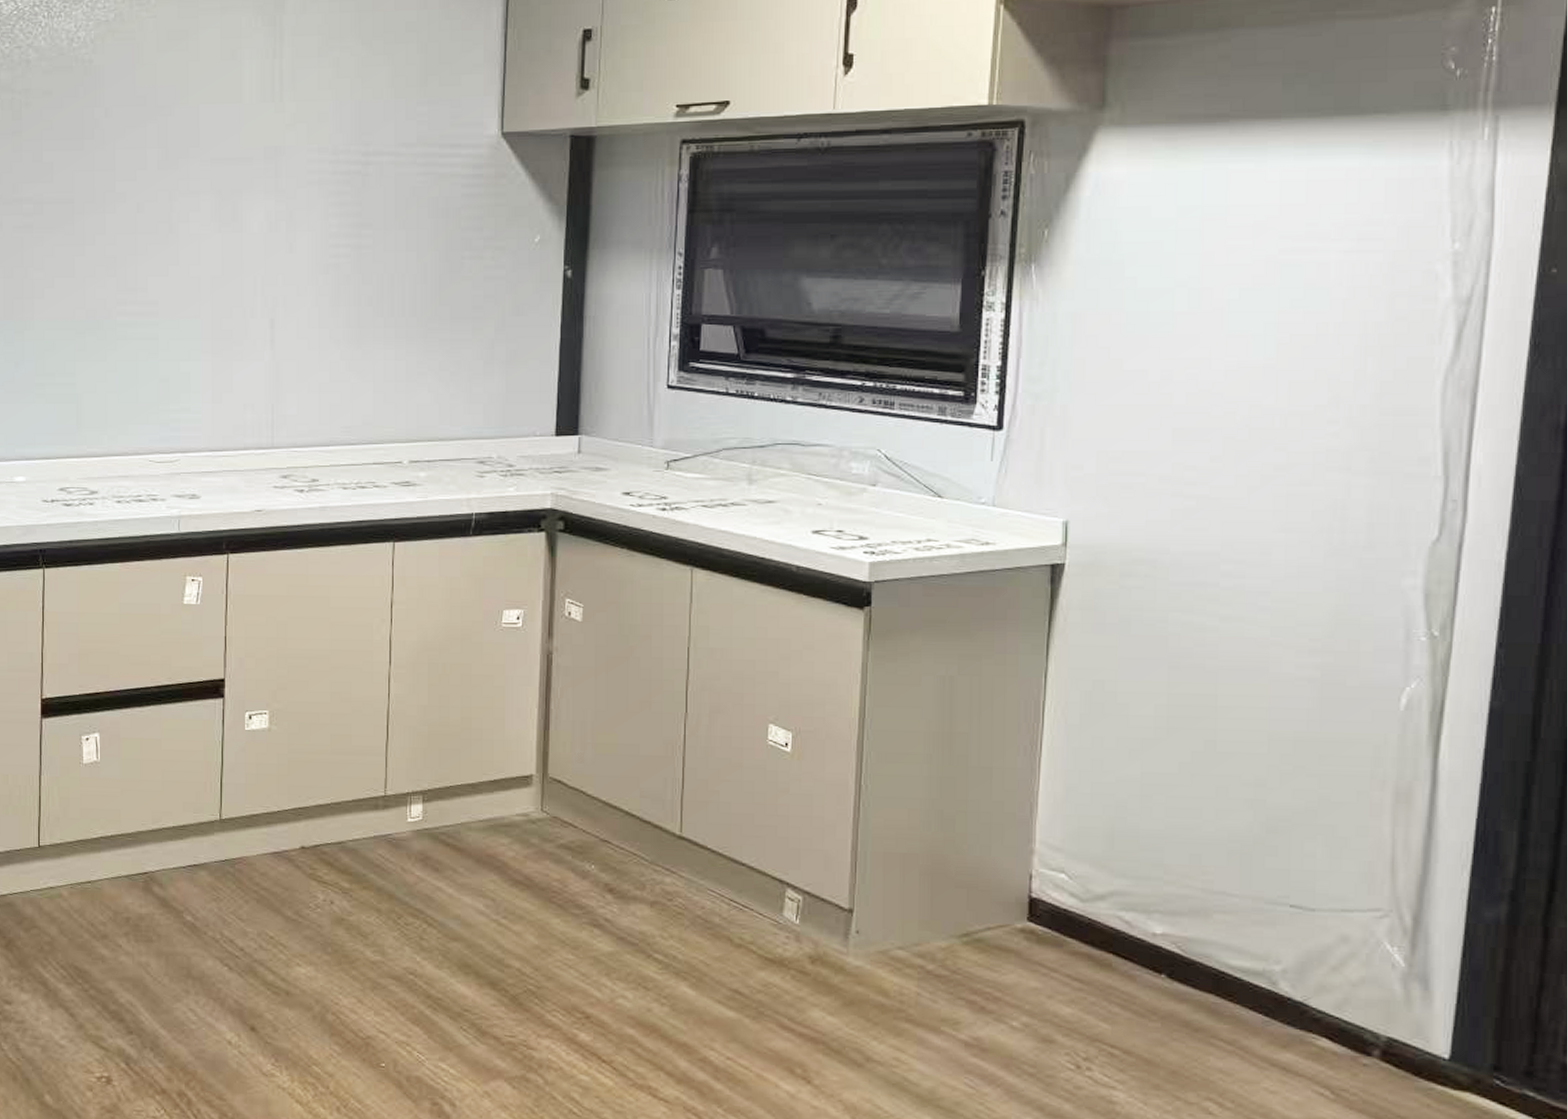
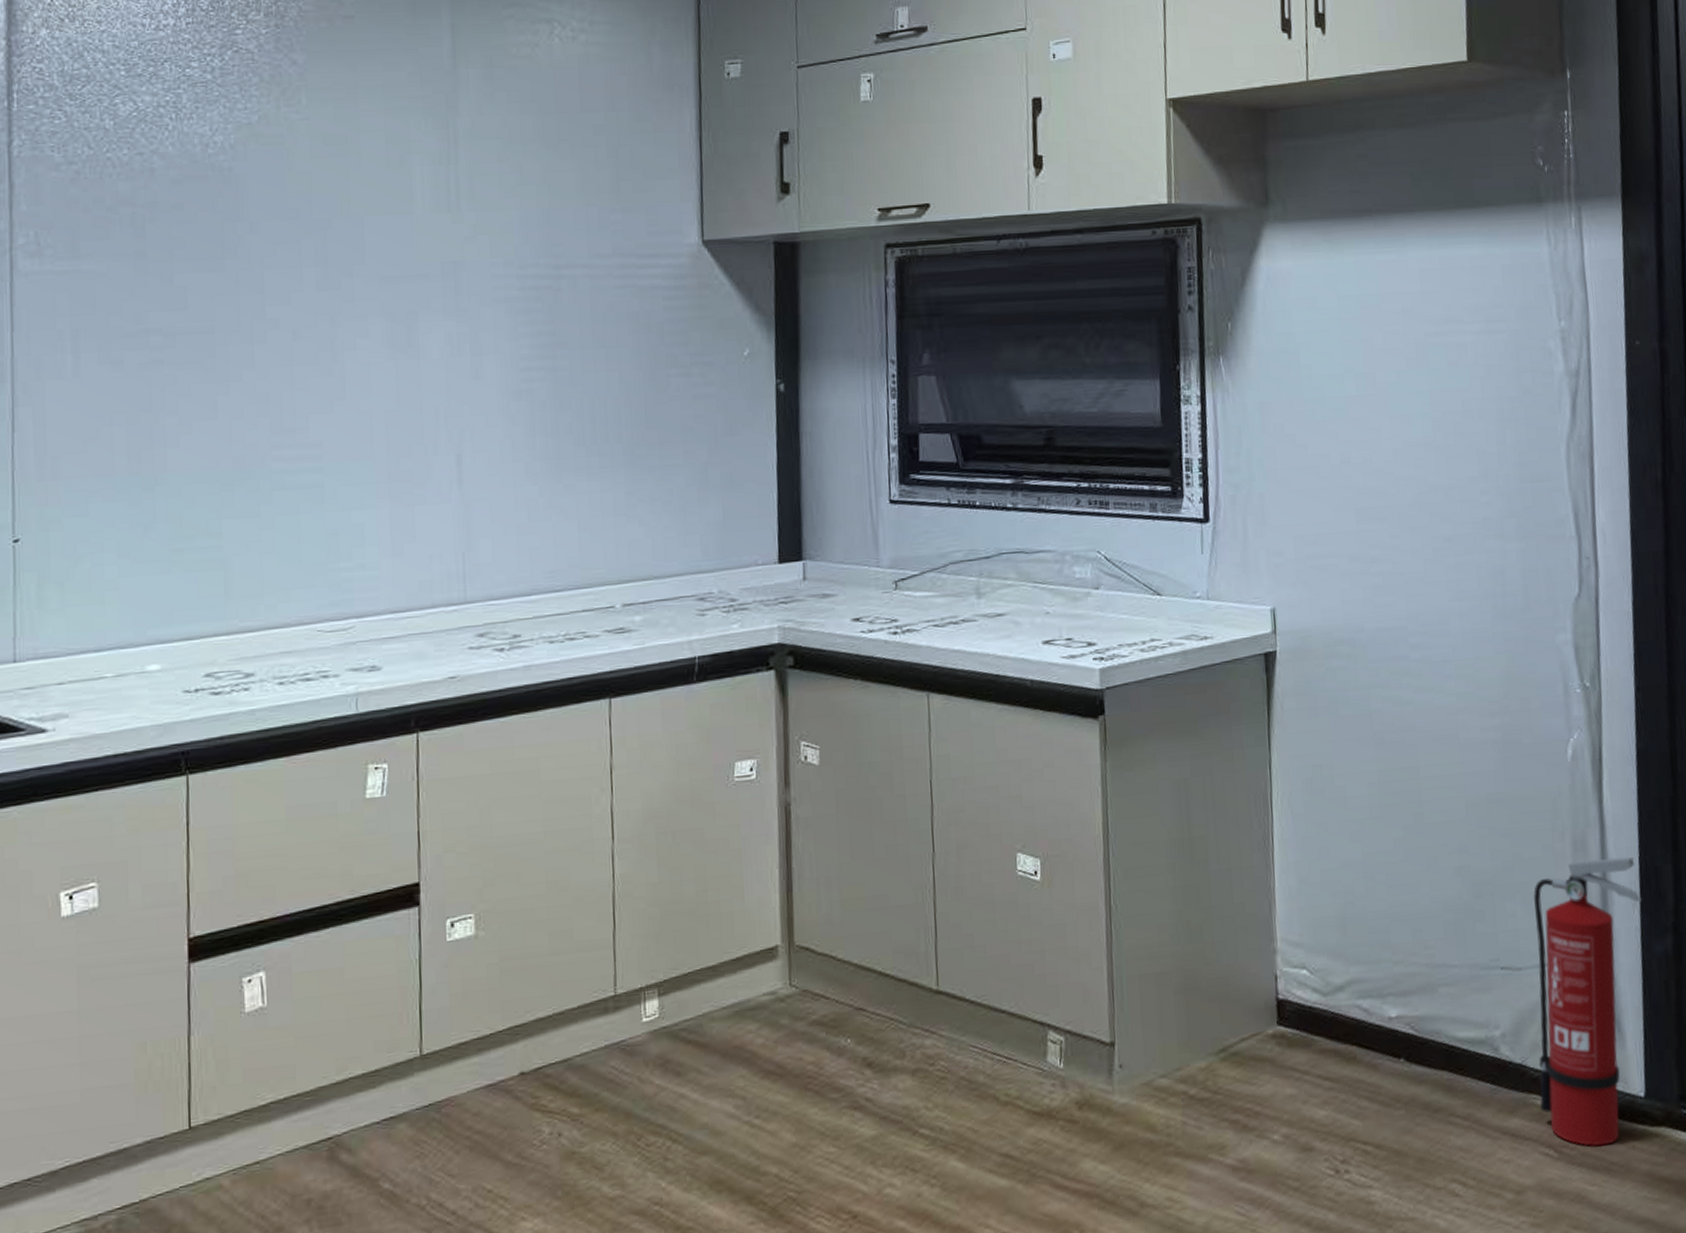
fire extinguisher: none [1320,812,1475,1098] -> present [1534,856,1642,1147]

